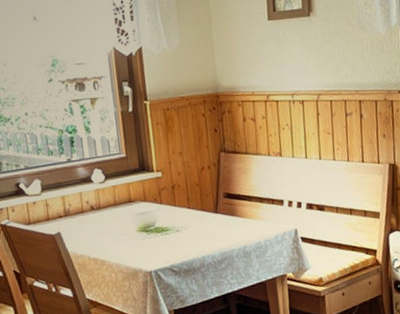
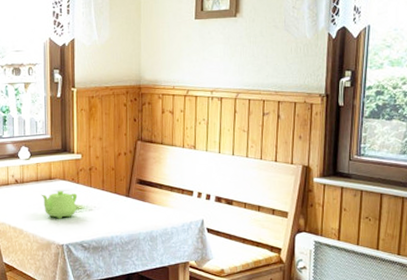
teapot: none [121,212,163,245] -> present [41,190,78,219]

